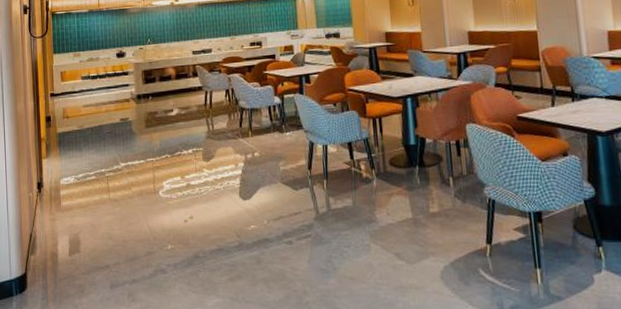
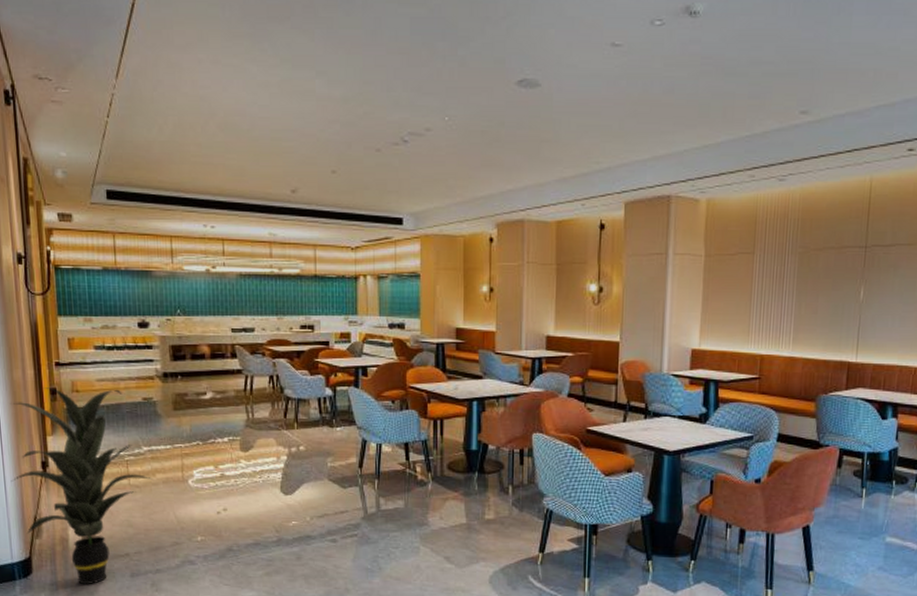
indoor plant: none [12,112,130,298] -> present [10,387,154,585]

